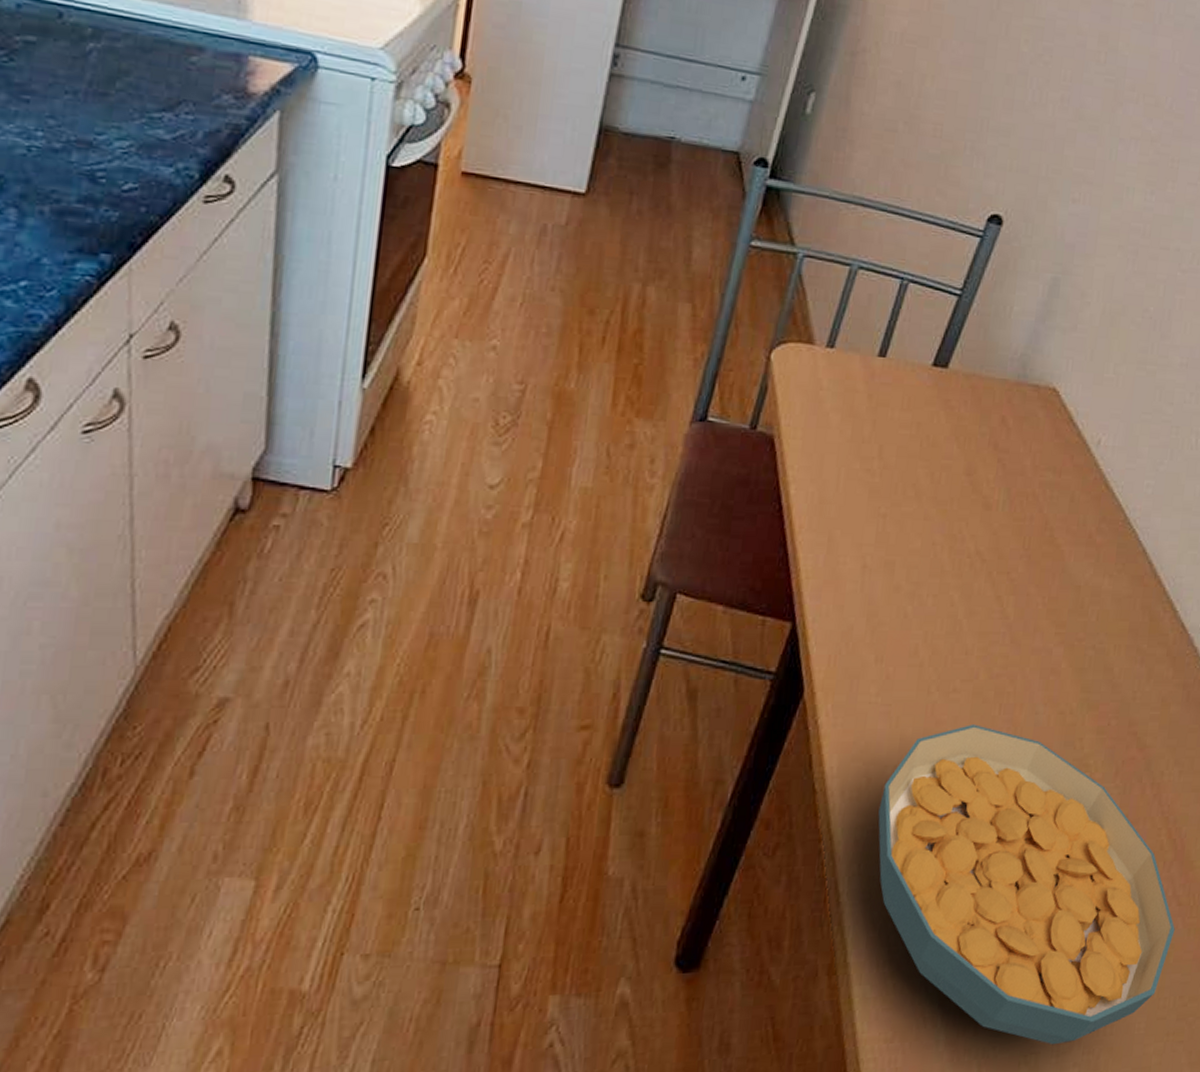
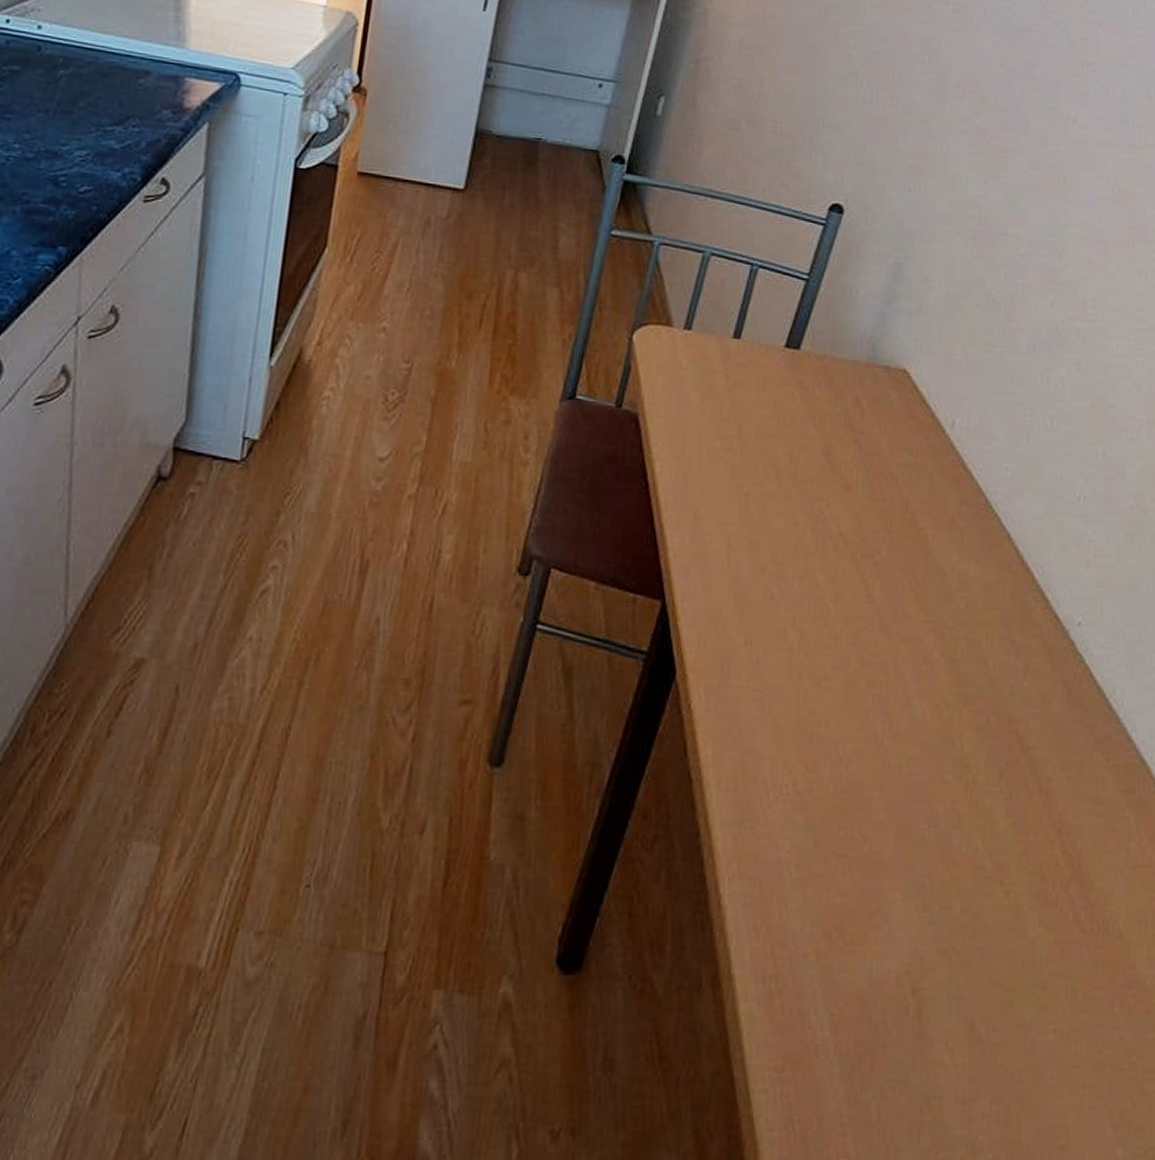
cereal bowl: present [878,724,1175,1045] -> none [756,715,1080,1090]

